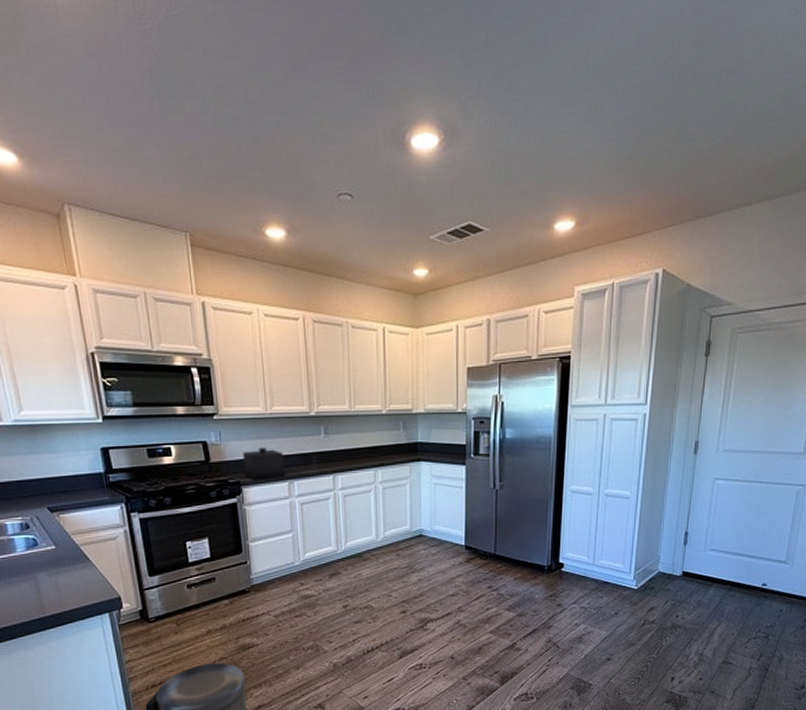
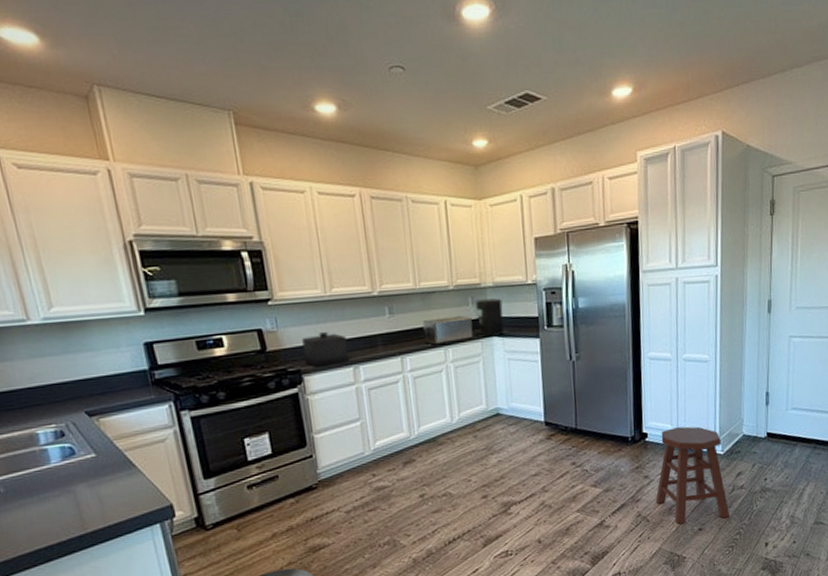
toaster: none [355,440,403,467] -> present [422,316,473,347]
coffee maker: none [403,424,432,462] -> present [474,298,504,337]
stool: none [566,559,639,653] -> present [655,426,730,525]

